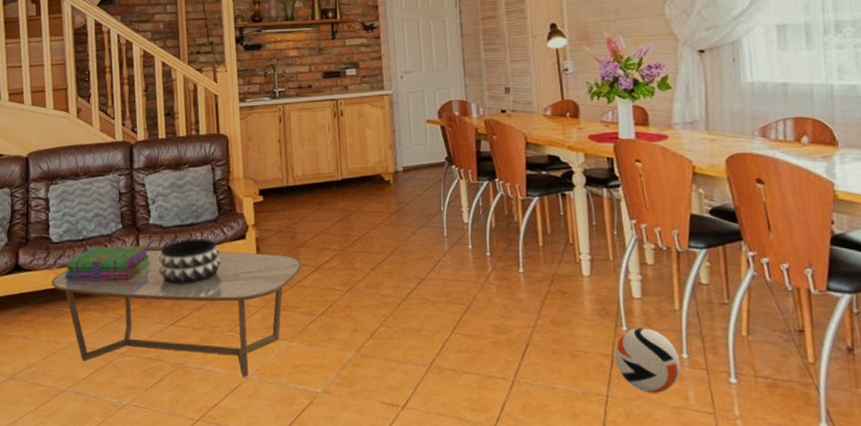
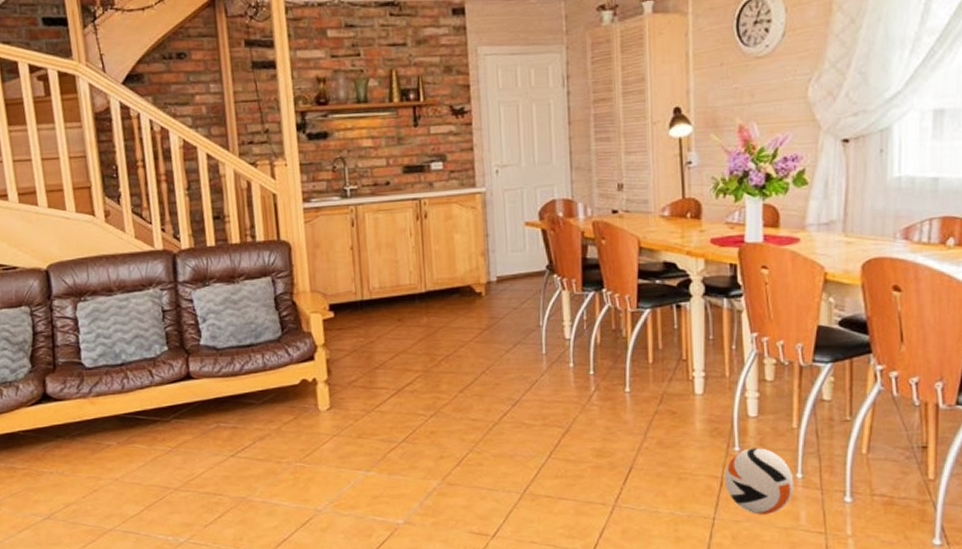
coffee table: present [51,249,303,376] -> none [87,374,381,509]
stack of books: present [65,245,151,281] -> none [103,370,204,410]
decorative bowl: present [158,238,221,285] -> none [212,360,287,413]

